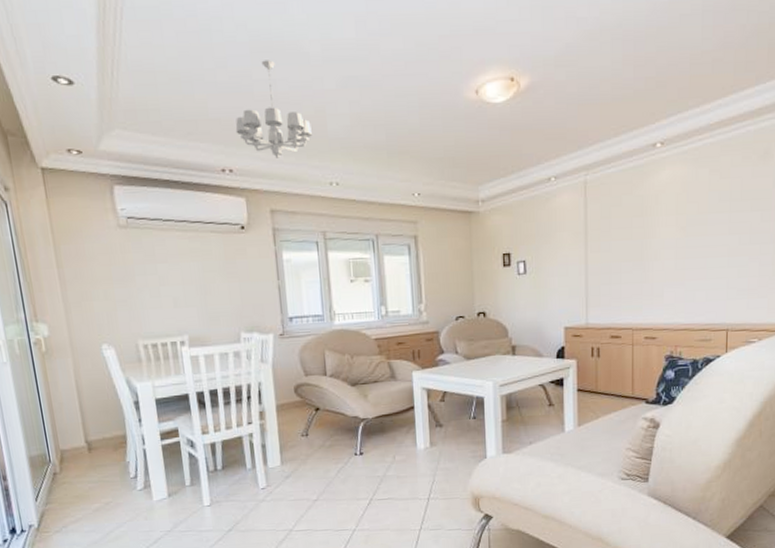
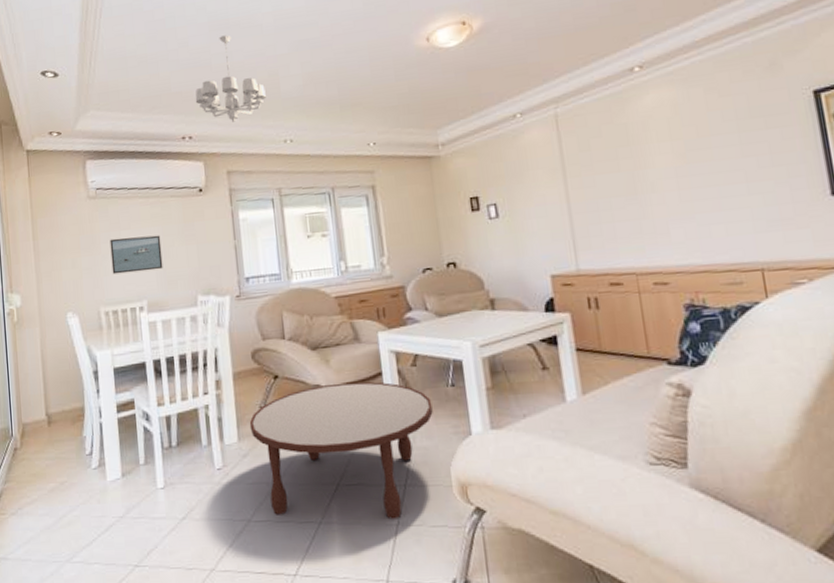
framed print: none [145,270,204,308] -> present [110,235,163,275]
coffee table: none [291,414,456,526] -> present [249,381,433,520]

